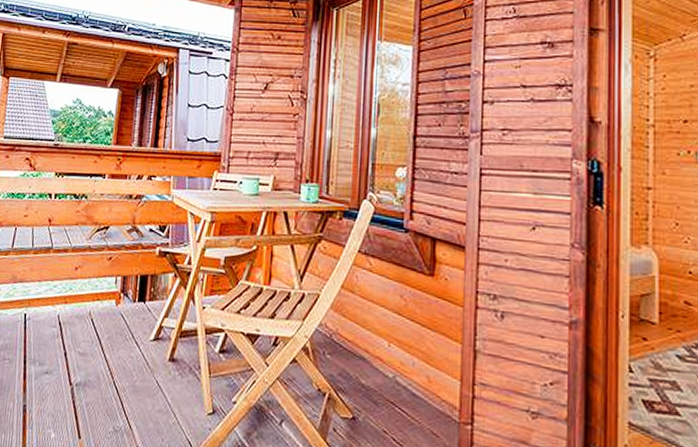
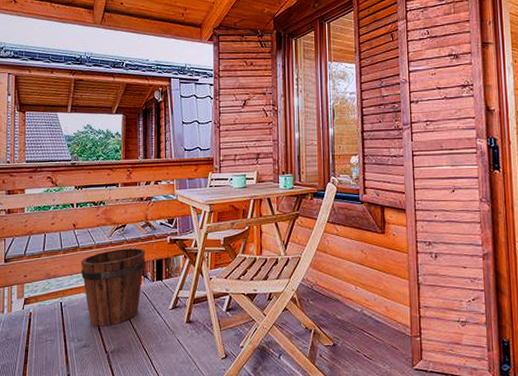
bucket: none [51,256,129,352] -> present [81,248,146,327]

